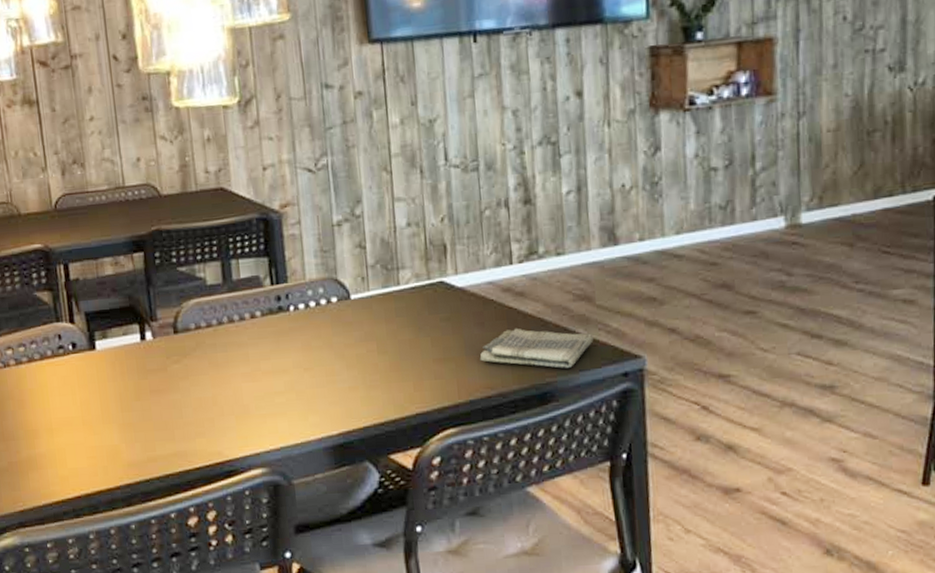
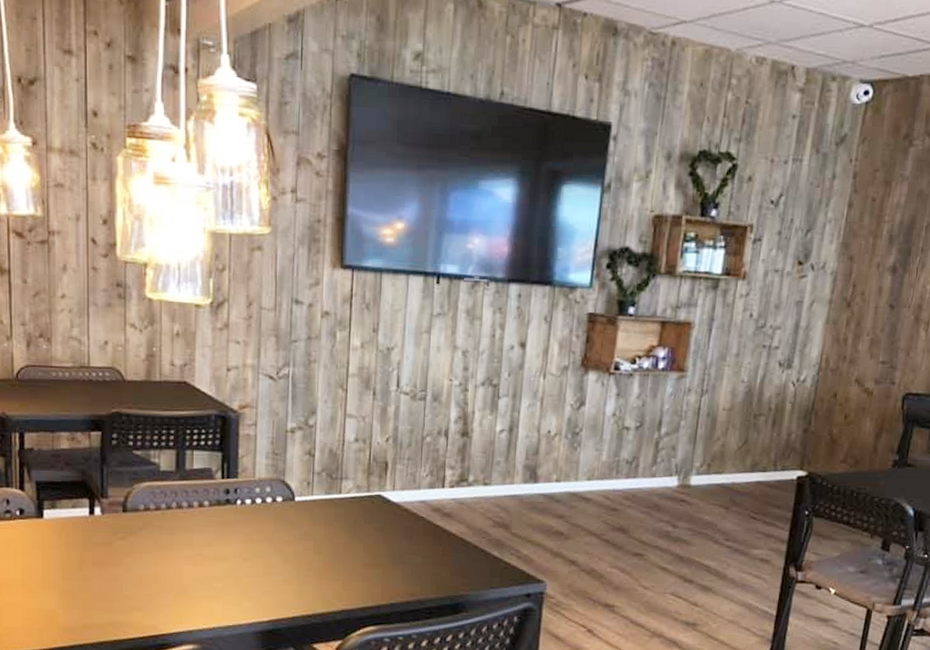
dish towel: present [479,328,594,369] -> none [404,544,505,584]

